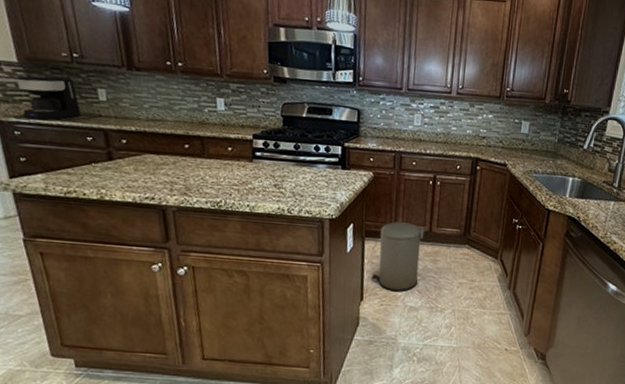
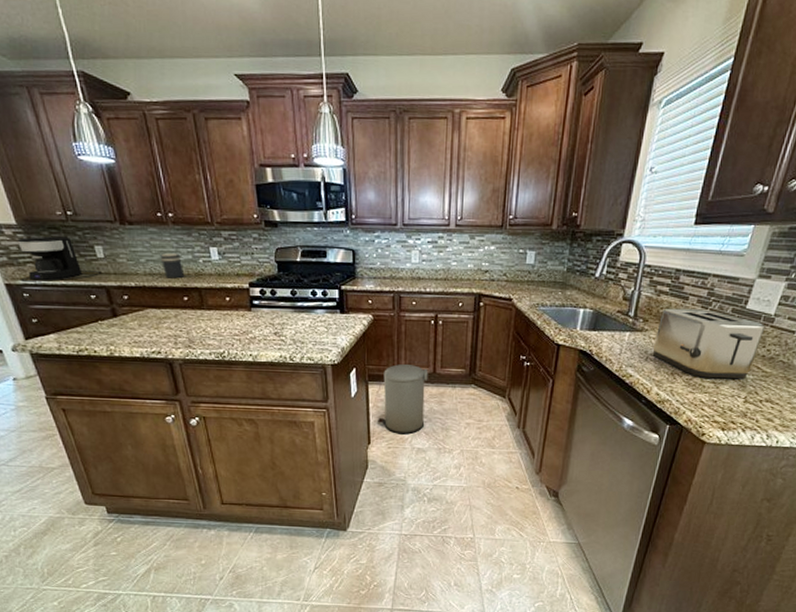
cylinder: none [165,101,189,126] -> present [160,253,185,279]

